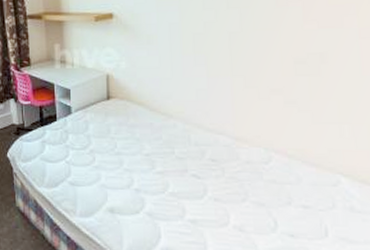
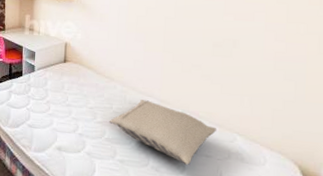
pillow: none [171,139,314,220] -> present [109,100,217,165]

